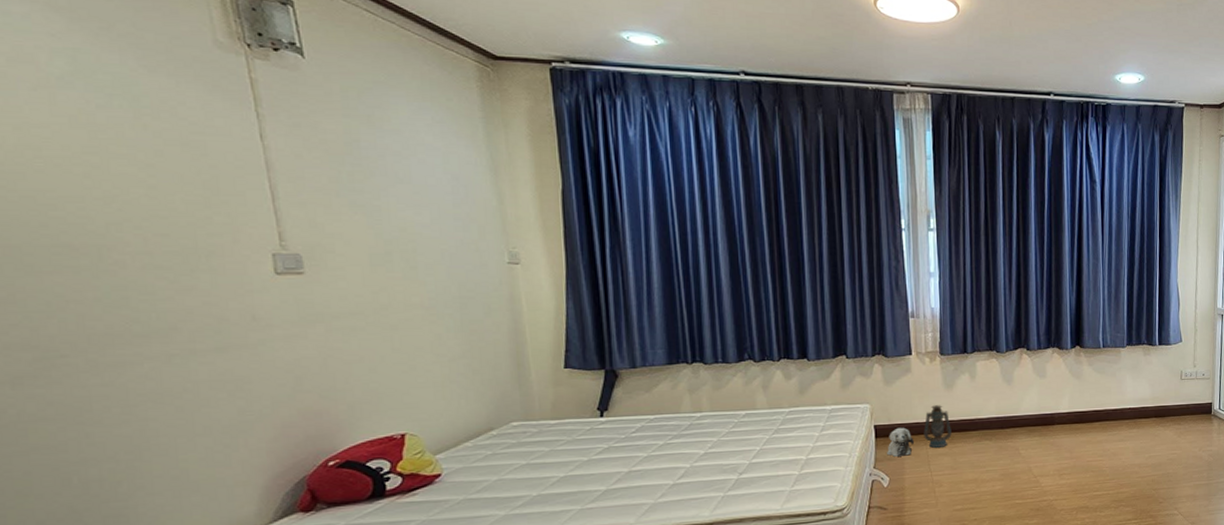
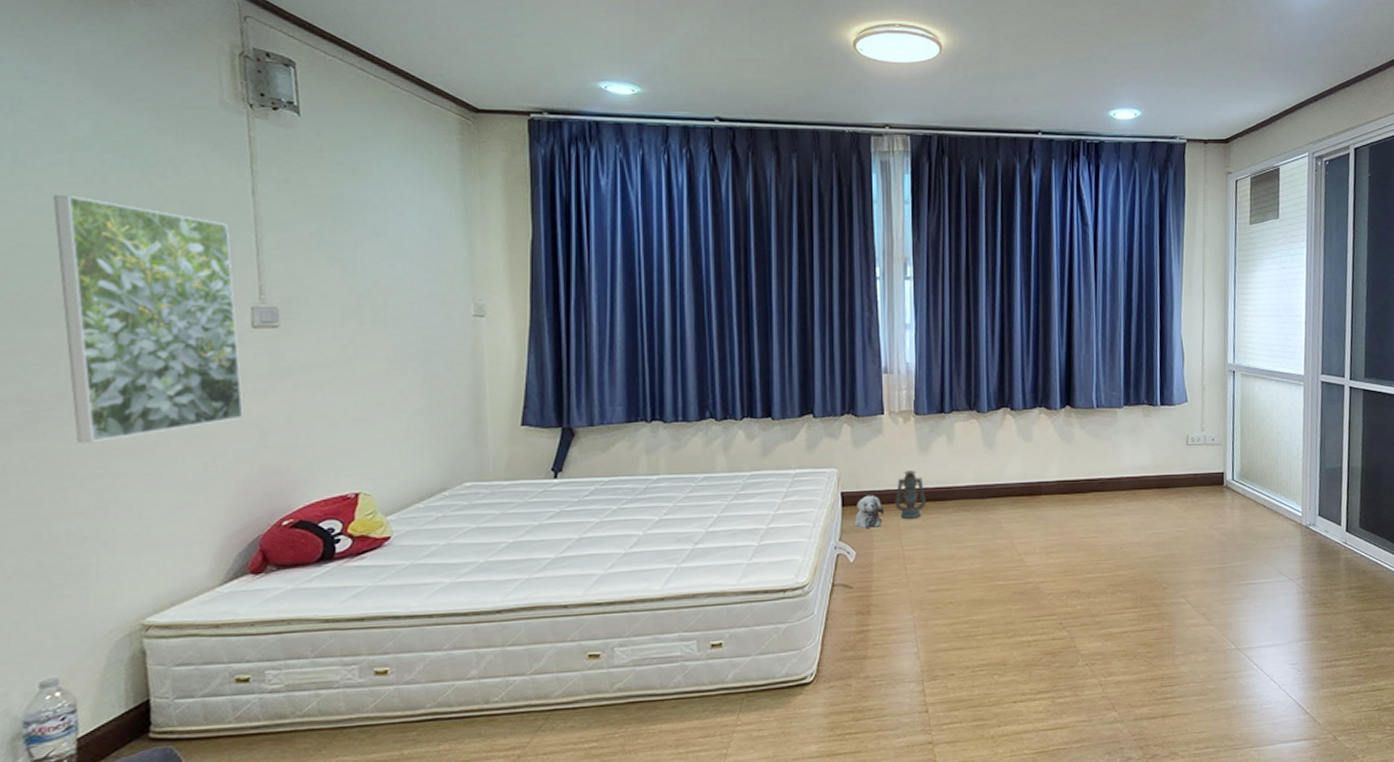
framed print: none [35,135,276,390] -> present [53,194,243,444]

